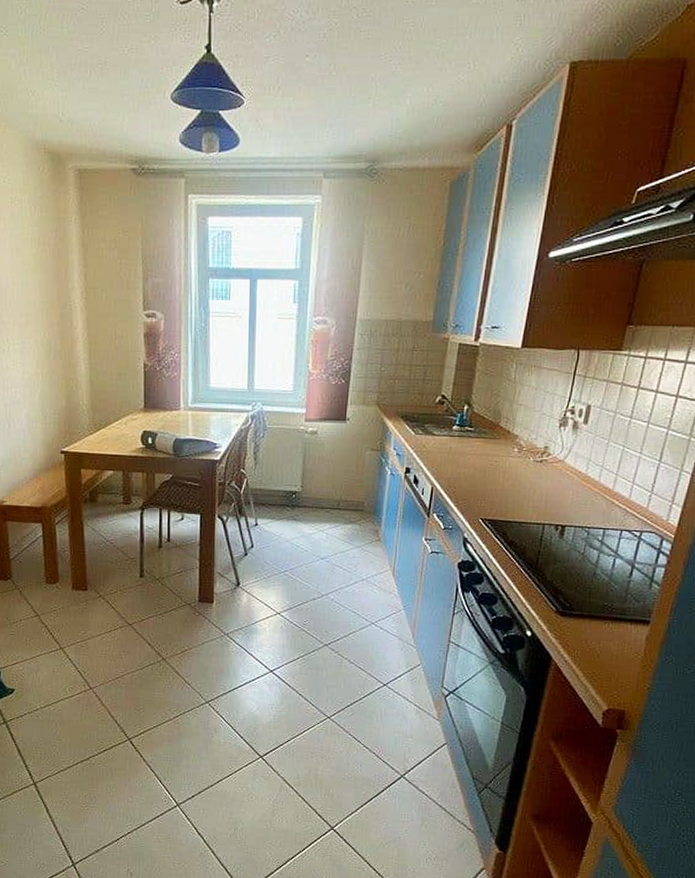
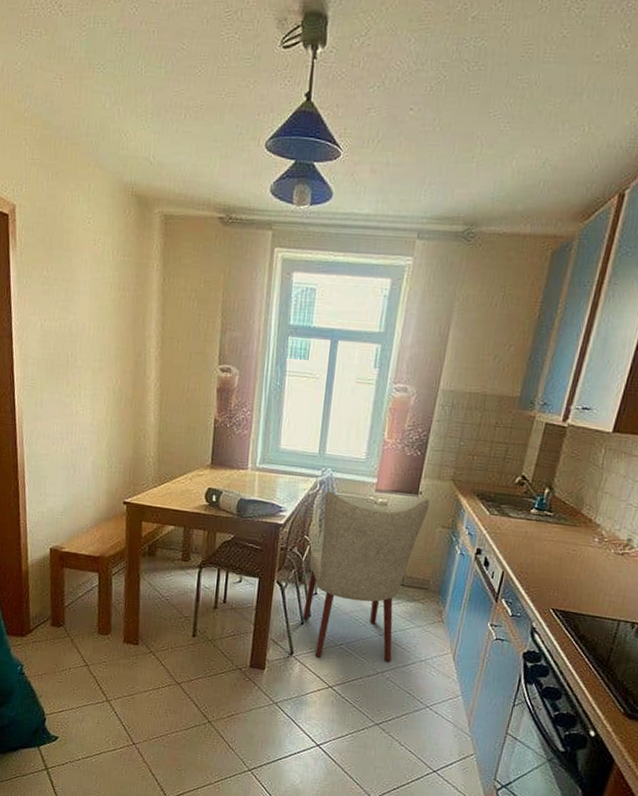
chair: none [246,424,357,586] -> present [303,491,430,663]

